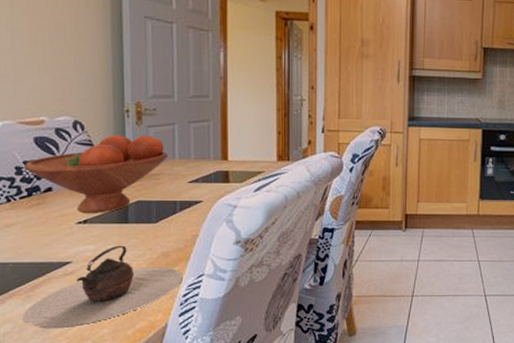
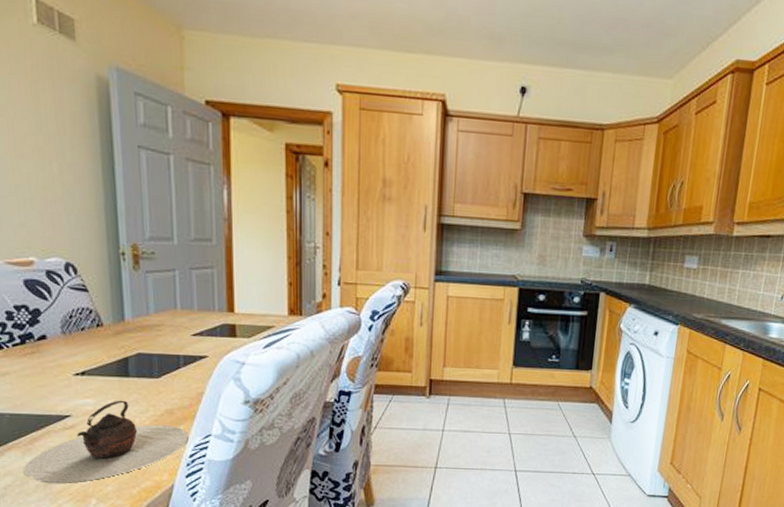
fruit bowl: present [23,134,168,213] -> none [14,279,169,365]

